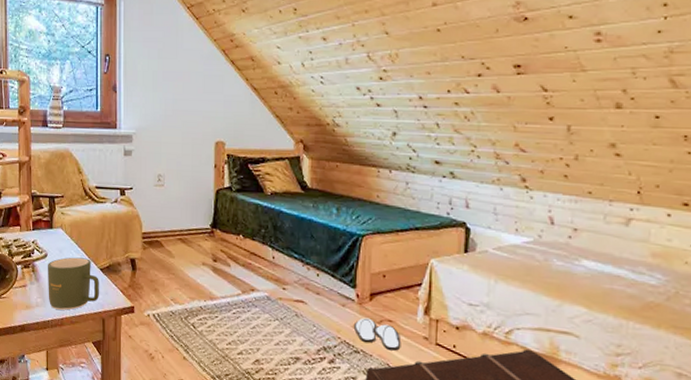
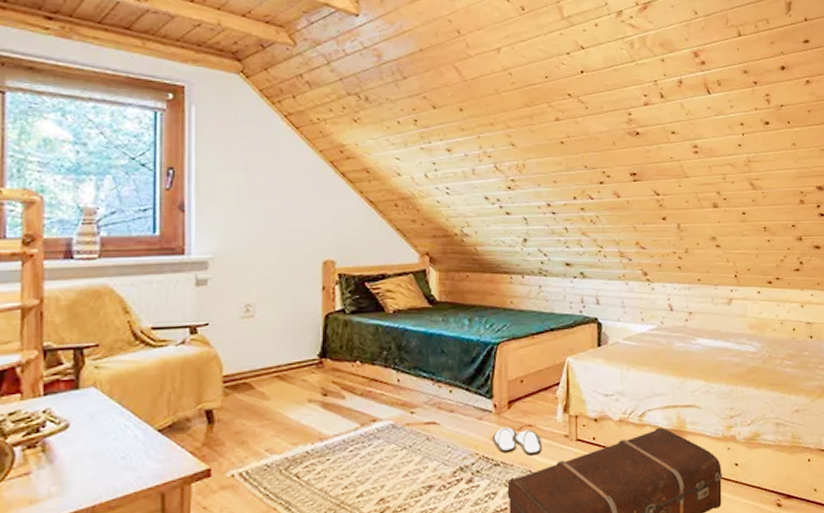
mug: present [48,257,99,310] -> none [69,419,156,496]

